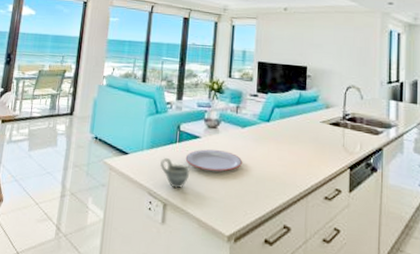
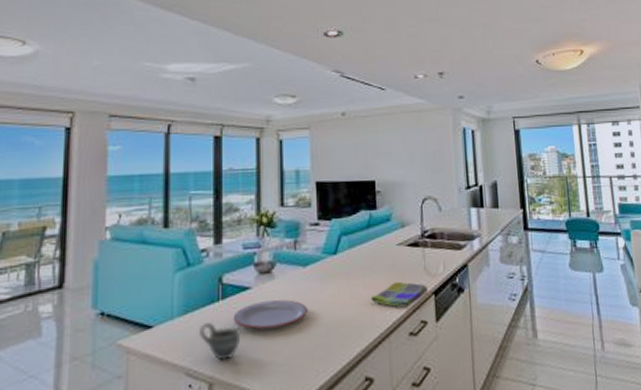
dish towel: none [295,152,345,175] -> present [371,281,429,308]

